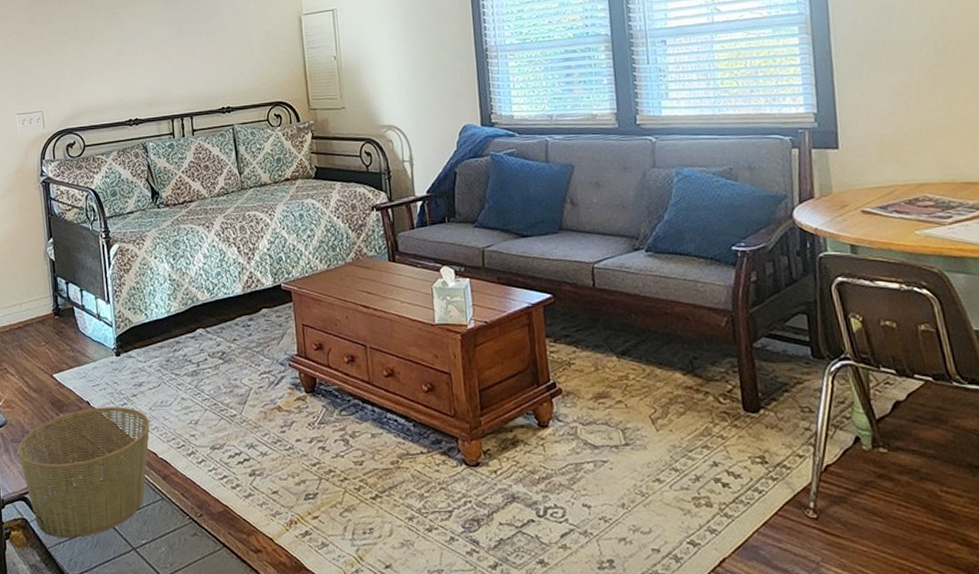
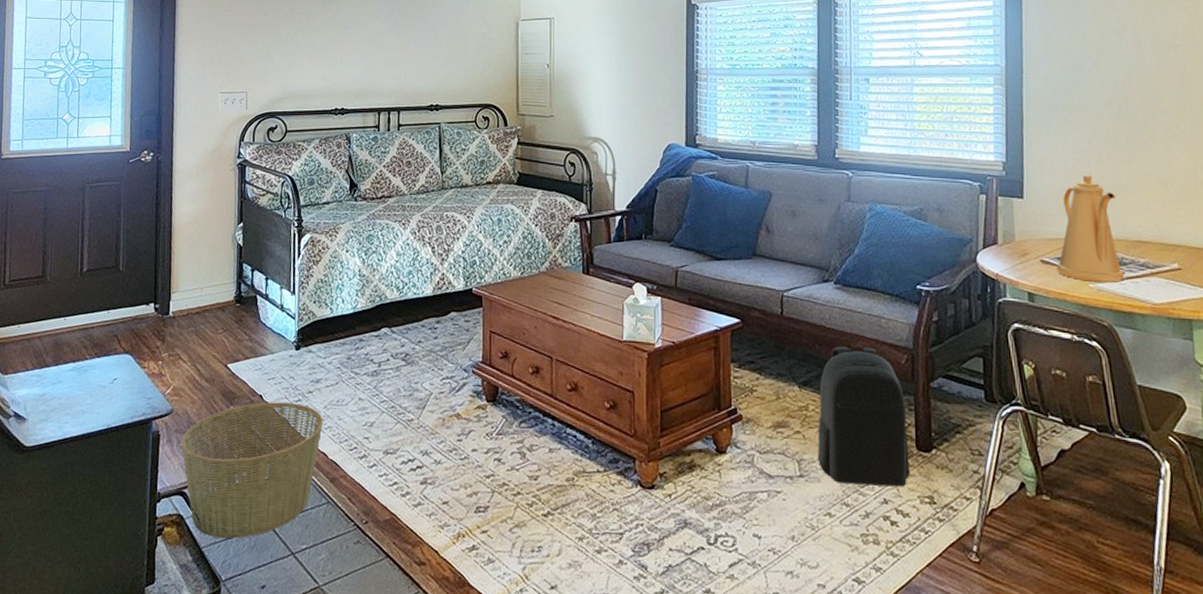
backpack: none [638,310,739,449] -> present [817,344,910,487]
coffee pot: none [878,118,954,229] -> present [1056,174,1125,283]

